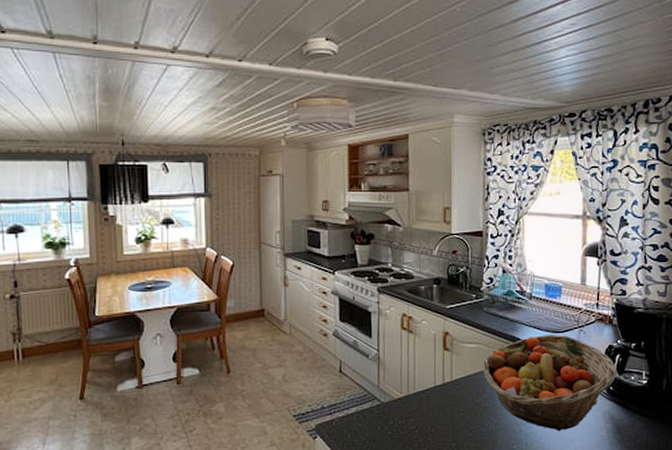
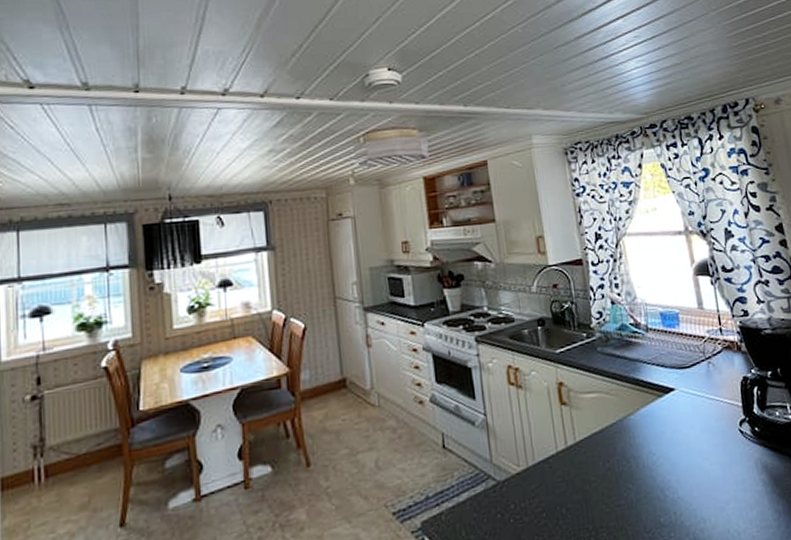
fruit basket: present [482,334,617,431] -> none [607,370,759,492]

